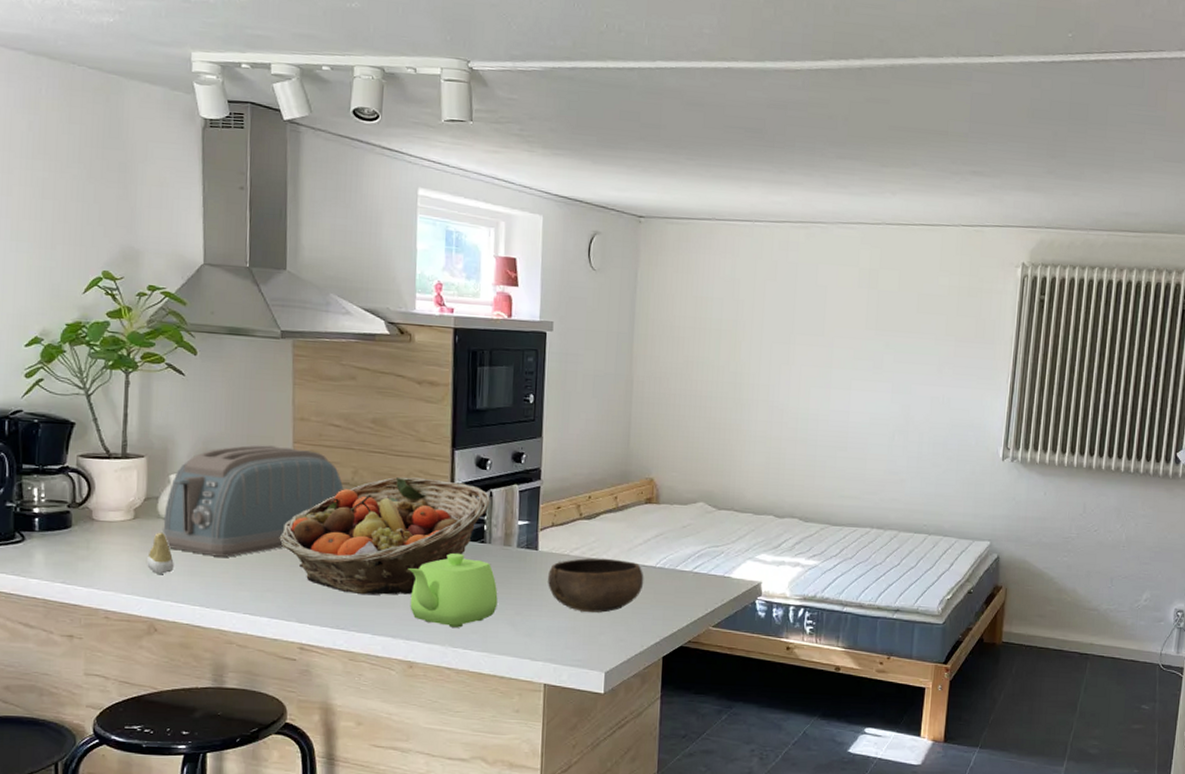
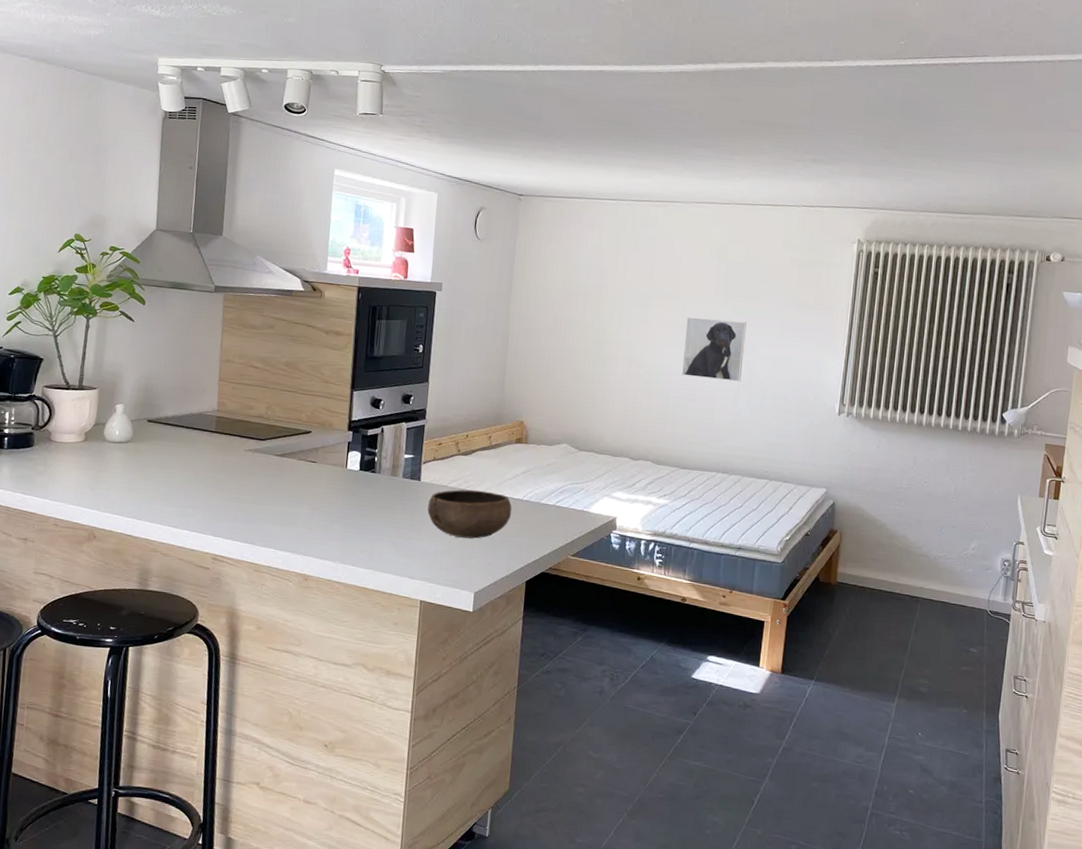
tooth: present [146,532,174,575] -> none [91,453,114,490]
toaster: present [163,445,344,557] -> none [107,381,259,477]
fruit basket: present [280,476,490,595] -> none [203,412,382,516]
teapot: present [408,552,498,628] -> none [308,480,384,547]
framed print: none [830,354,901,427] -> present [682,317,747,382]

